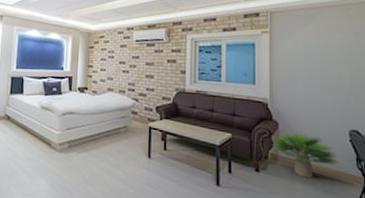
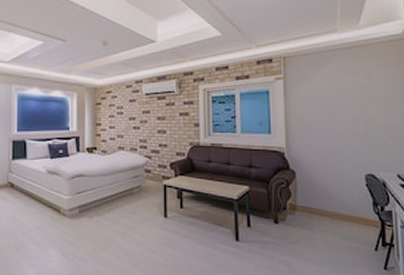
potted plant: present [272,131,340,179] -> none [290,179,357,226]

